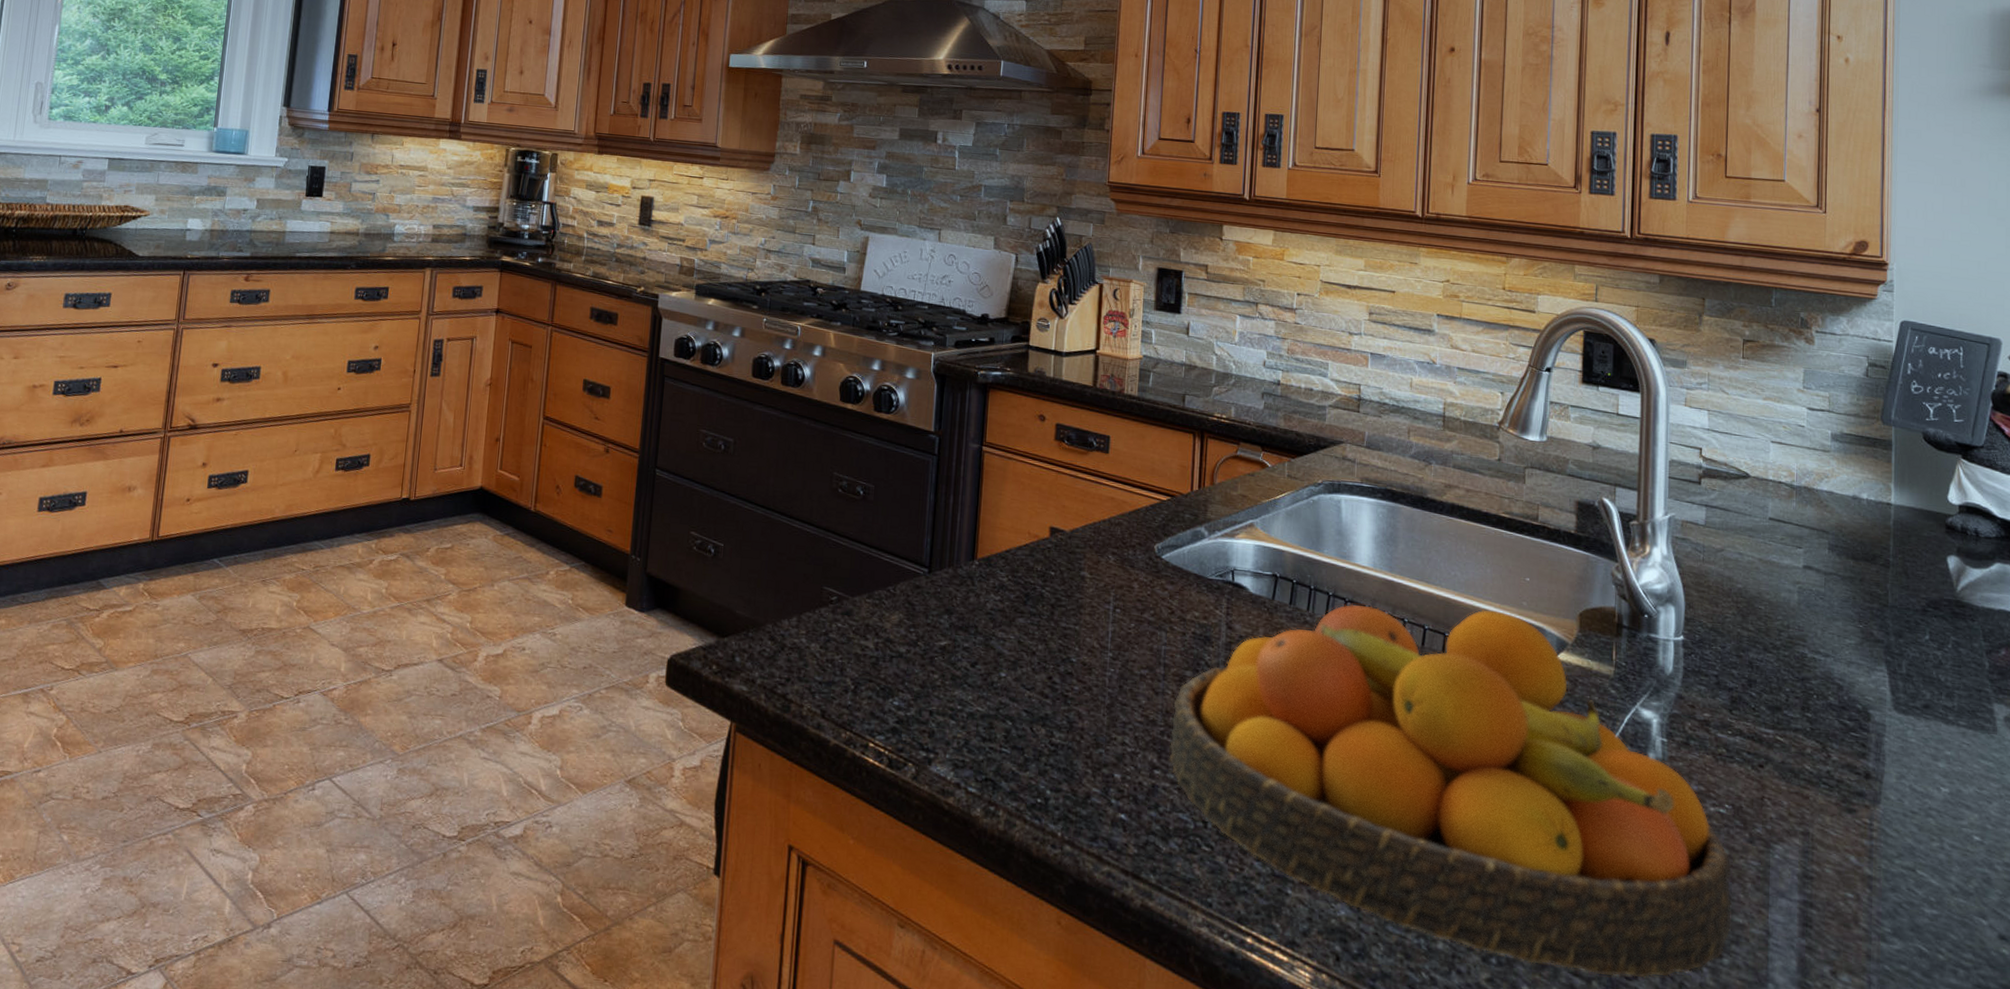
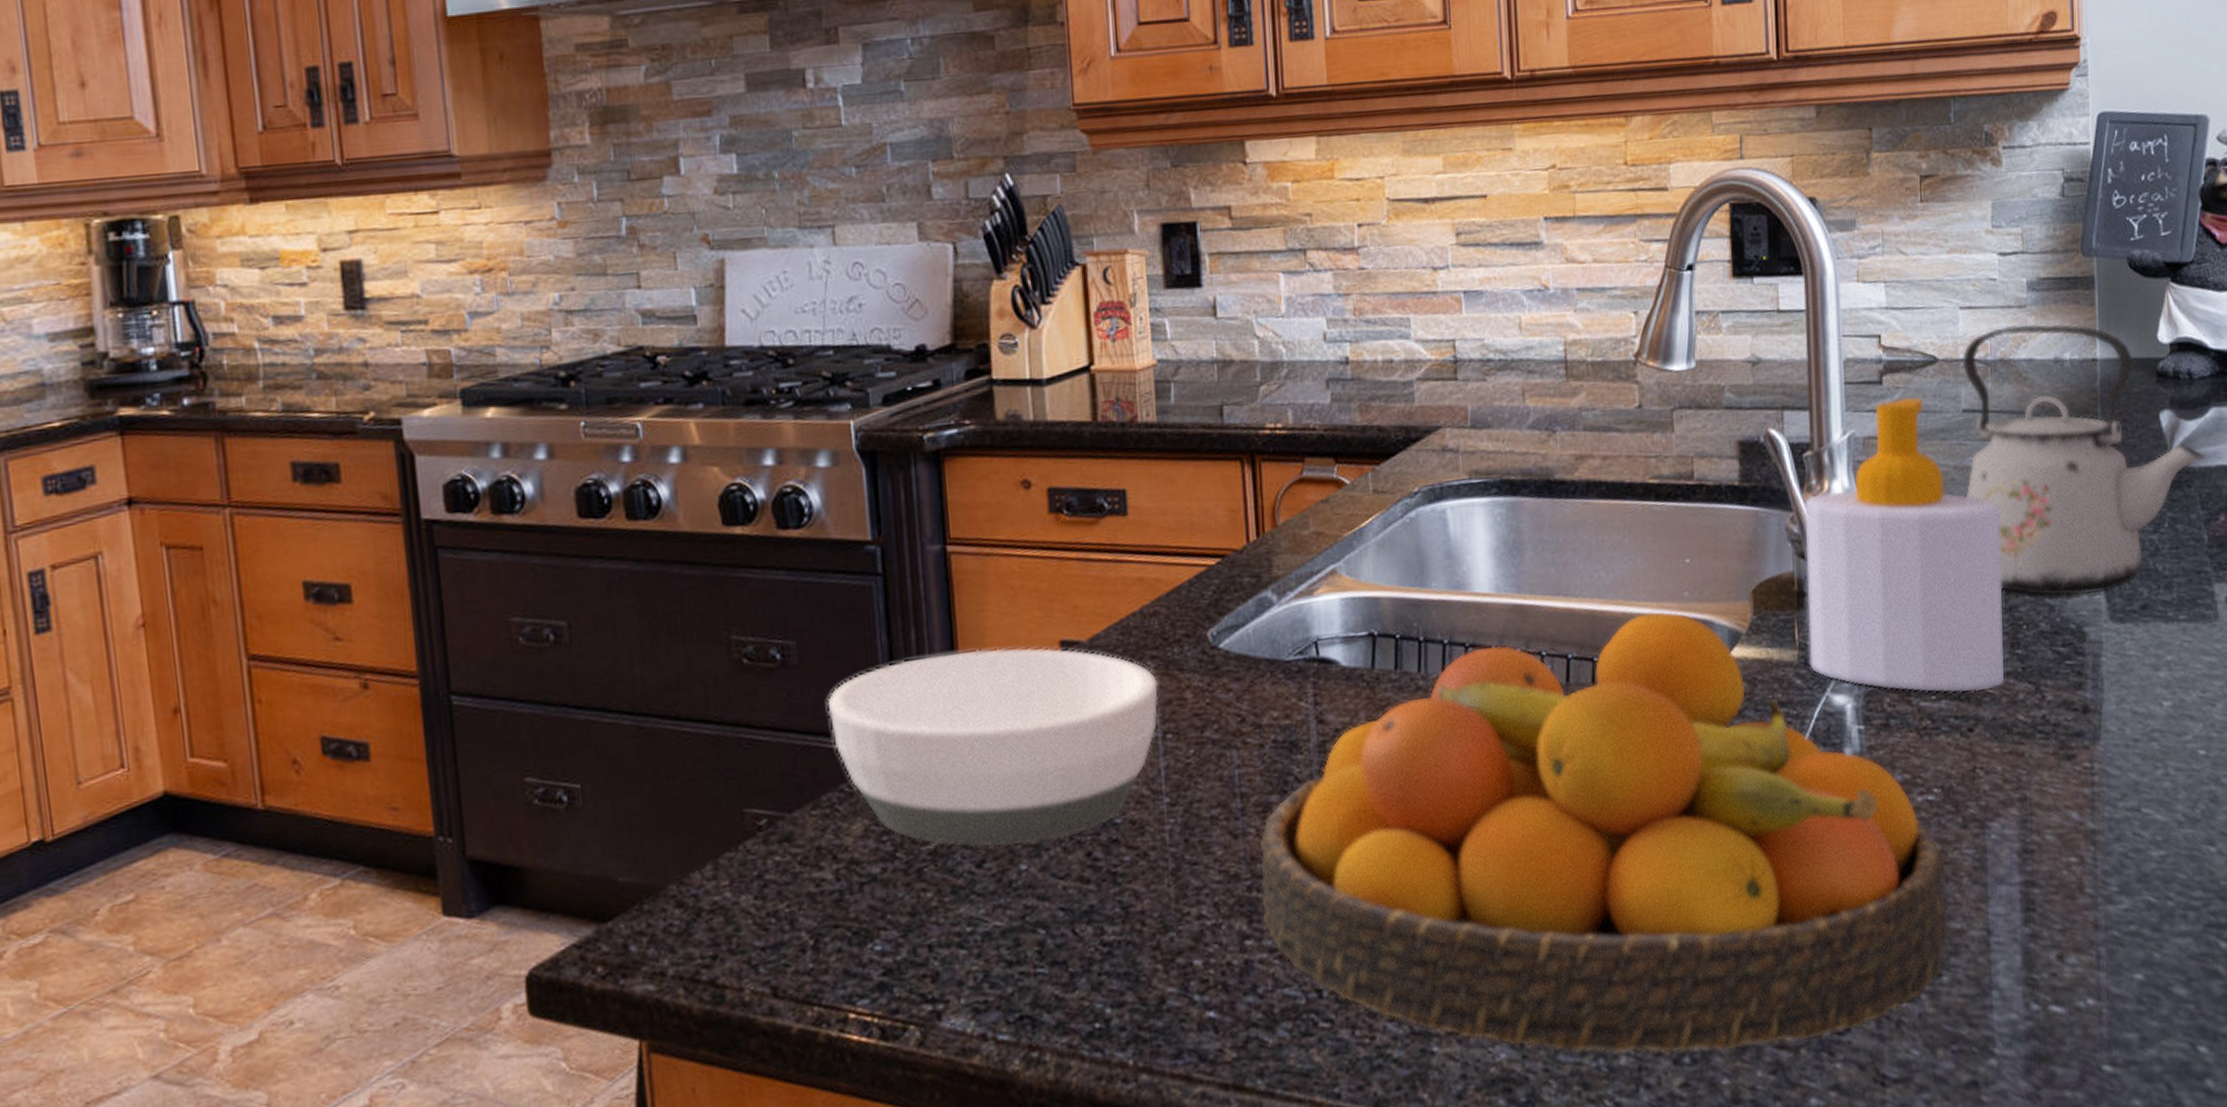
bowl: none [888,514,1115,663] -> present [827,648,1159,848]
soap bottle: none [1623,497,1797,738] -> present [1804,396,2005,693]
kettle: none [1767,462,1988,686] -> present [1962,323,2204,596]

